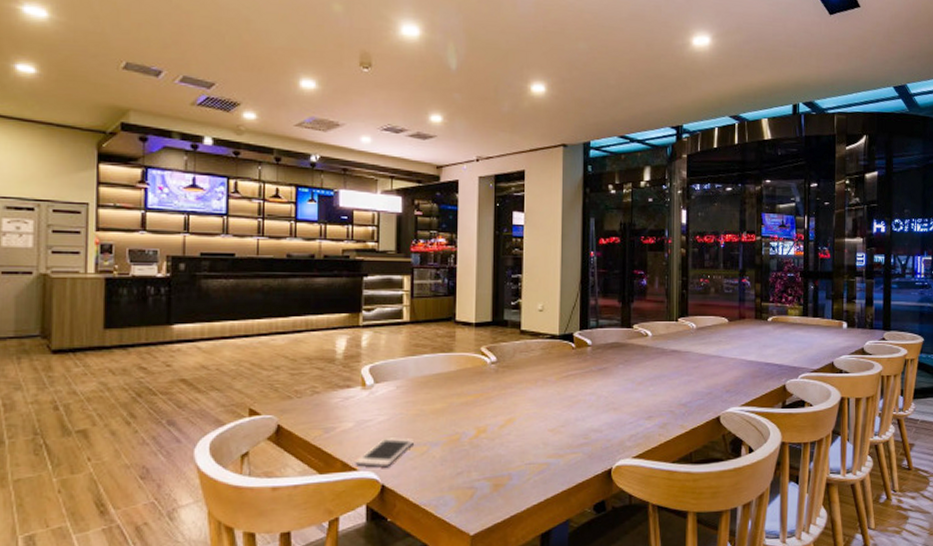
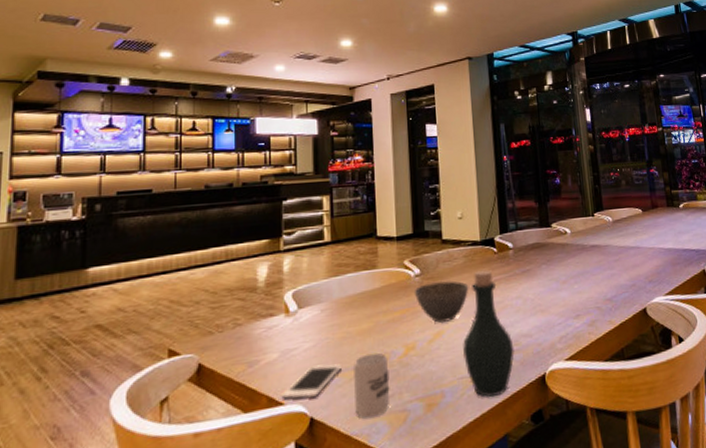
cup: none [423,432,460,491] -> present [353,352,390,418]
bowl: none [488,370,544,410] -> present [414,280,469,323]
bottle: none [532,364,583,485] -> present [462,269,514,398]

